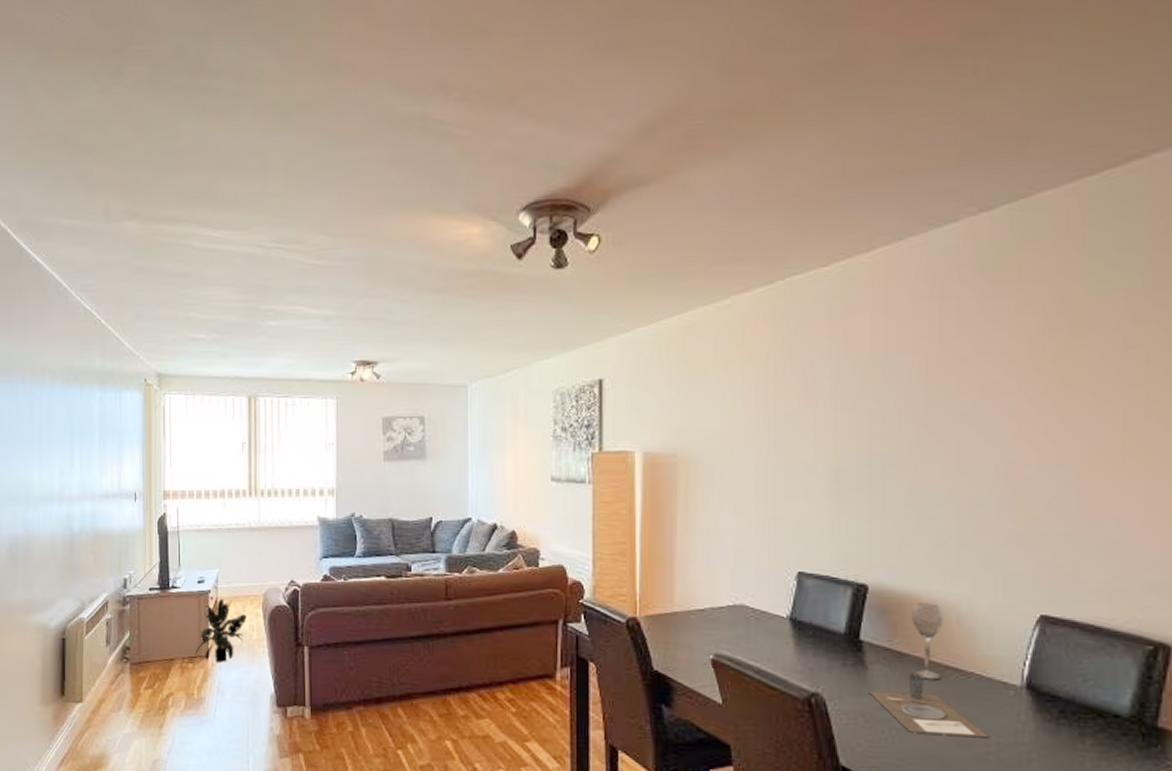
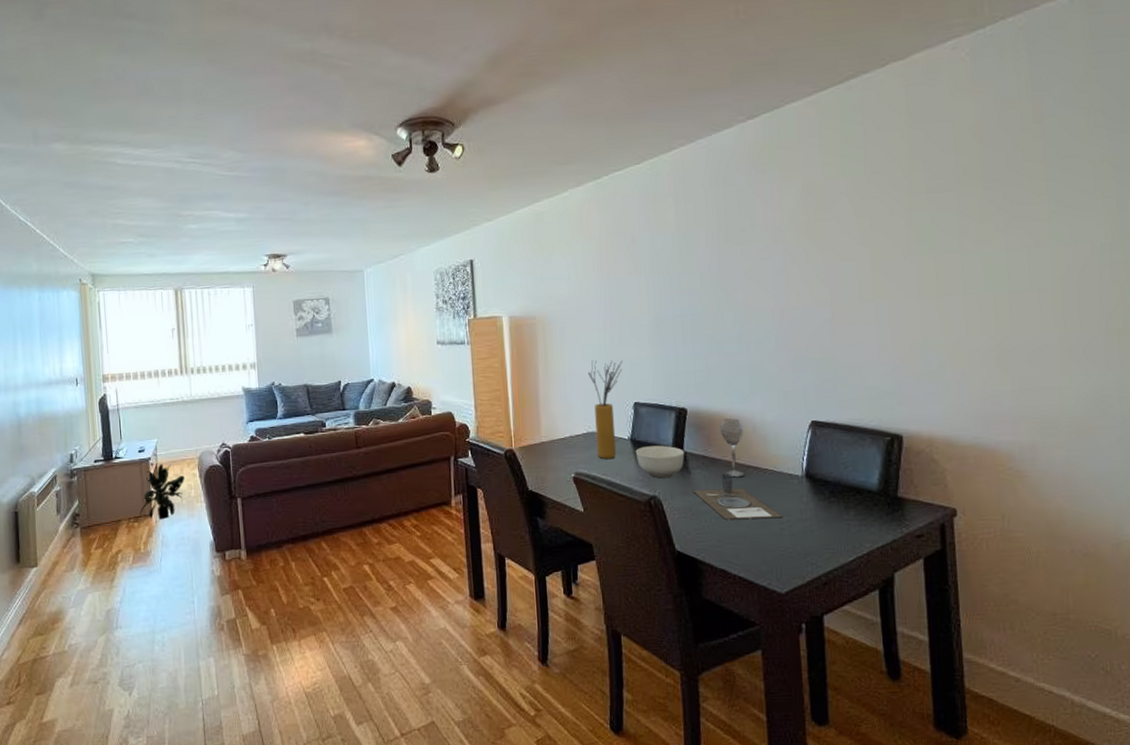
vase: none [740,514,786,642] -> present [588,359,623,460]
bowl: none [795,629,861,672] -> present [635,445,685,479]

